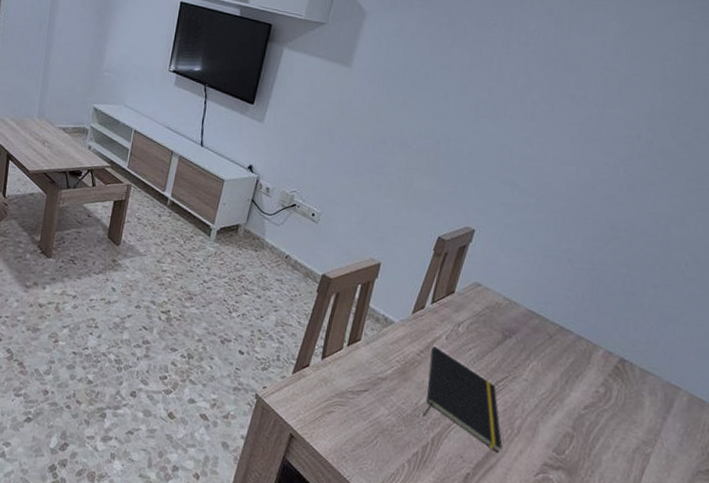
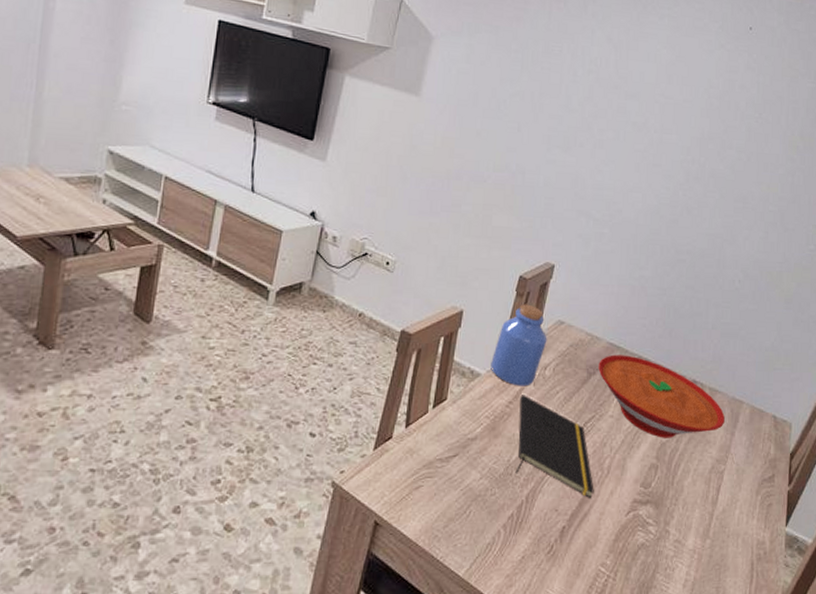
jar: none [404,263,463,339] -> present [491,304,547,386]
bowl: none [514,321,656,412] -> present [598,354,725,438]

